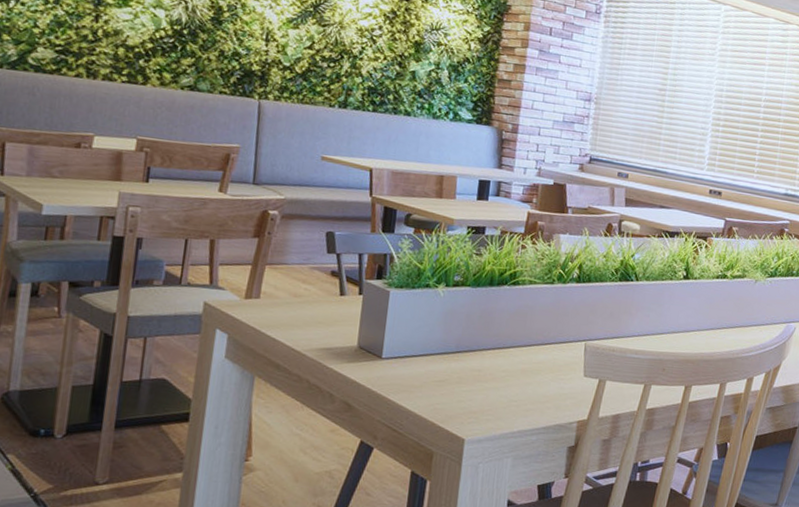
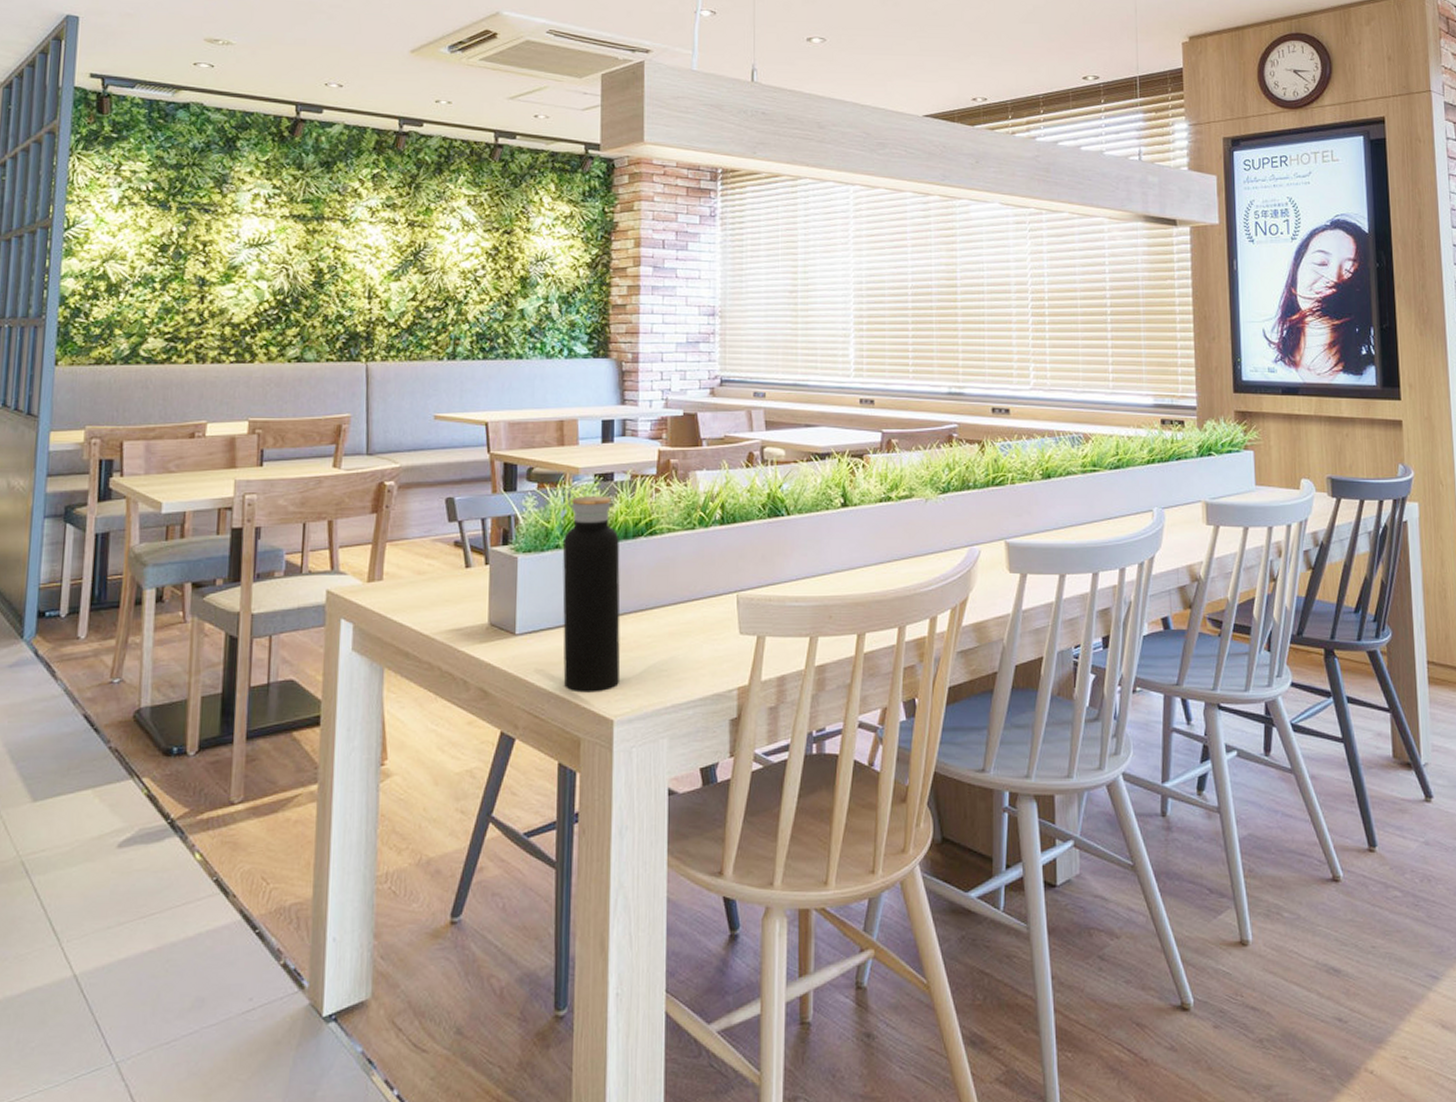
water bottle: none [422,229,485,413] -> present [562,479,621,691]

